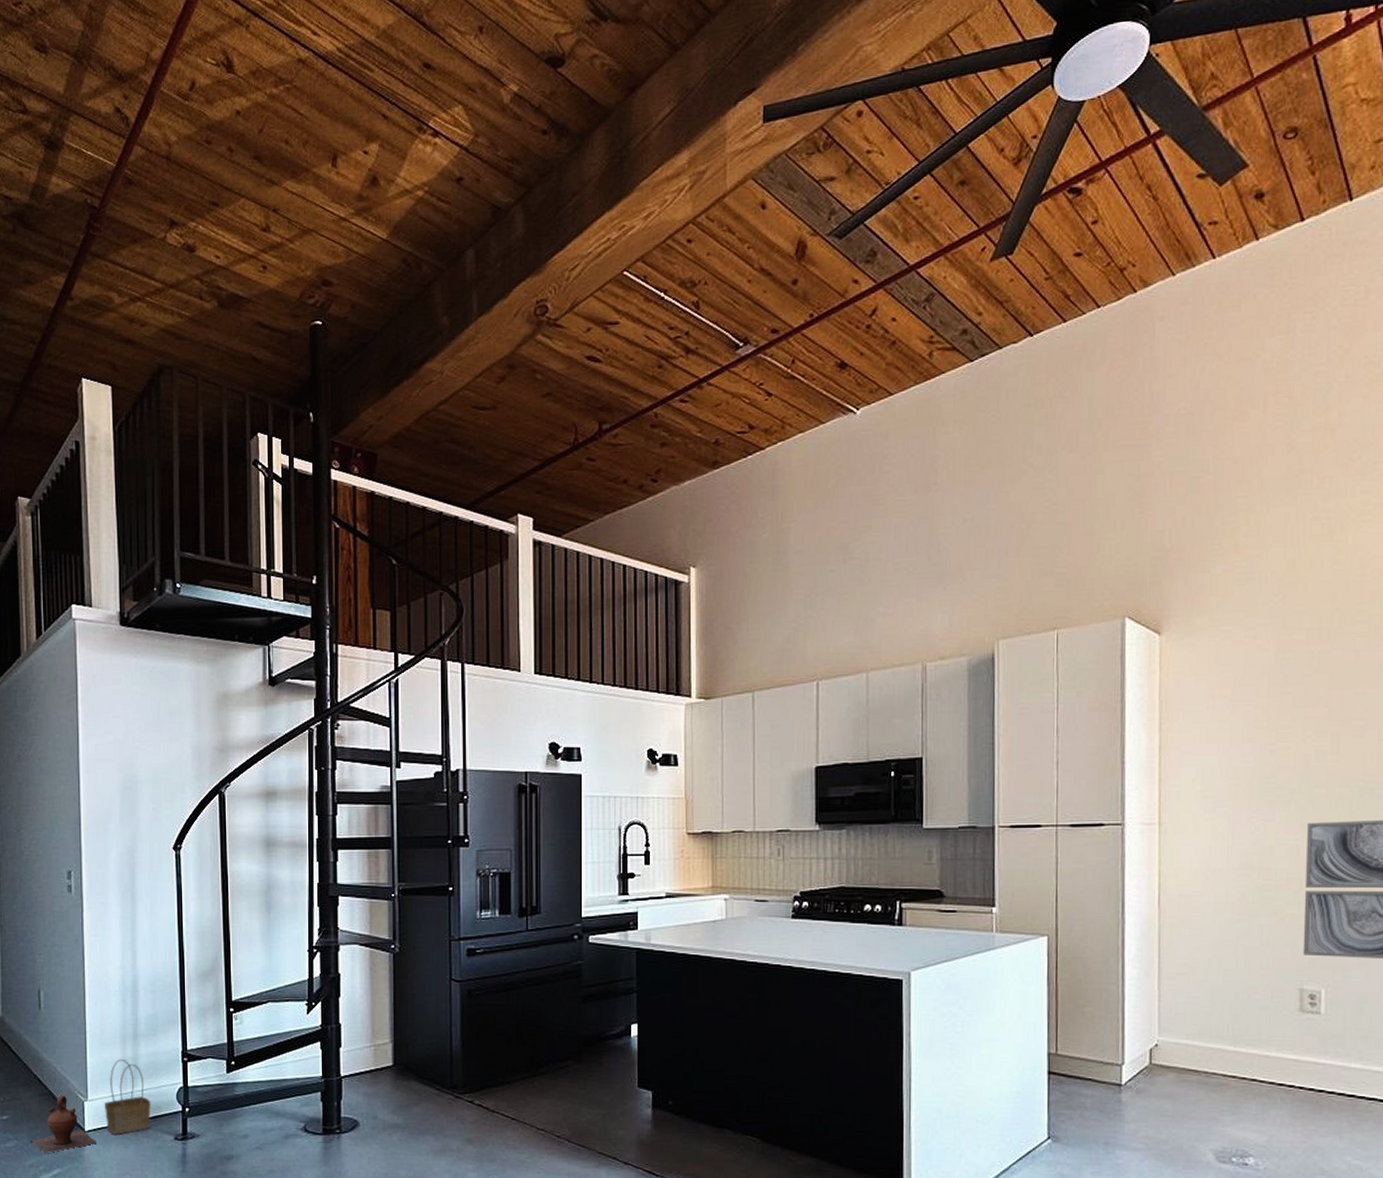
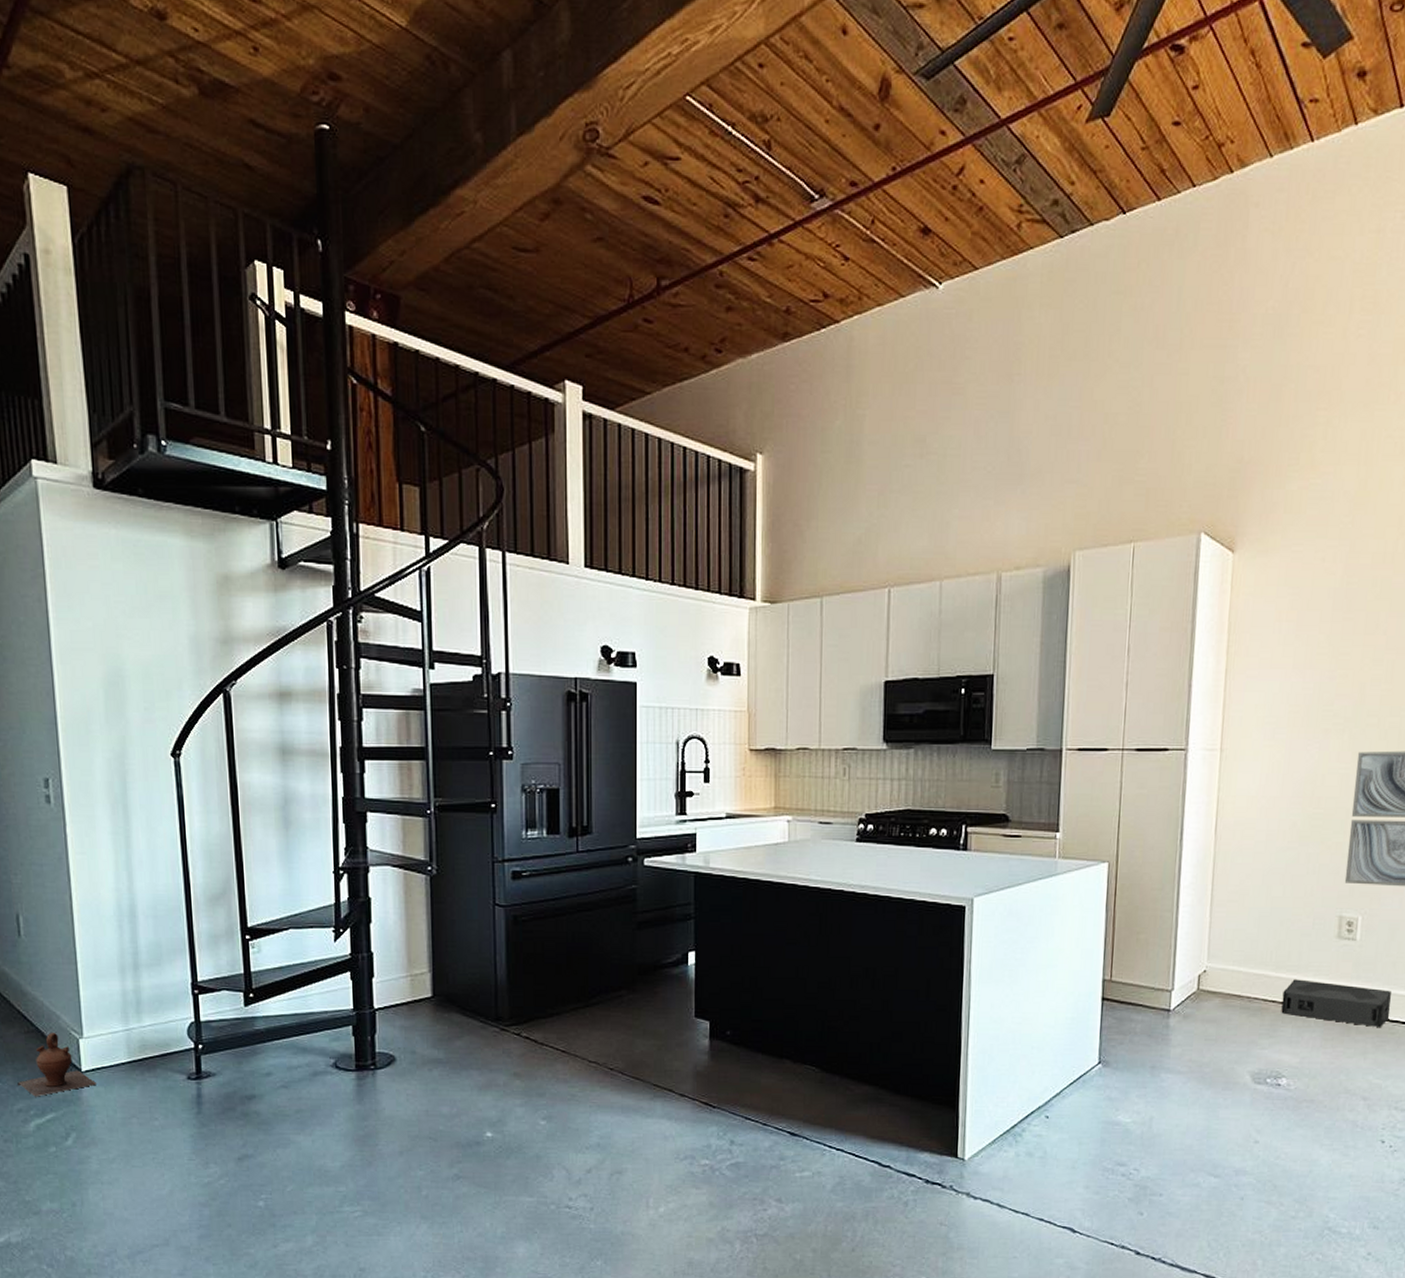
basket: present [105,1058,151,1136] -> none [103,991,158,1076]
speaker: none [1243,1054,1366,1106] -> present [1281,979,1391,1028]

